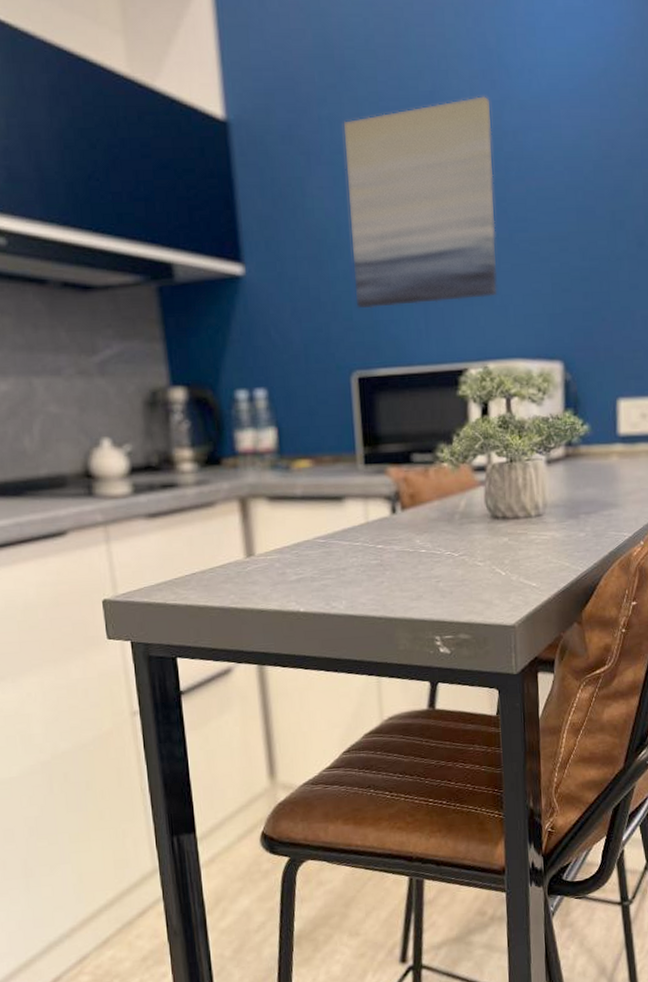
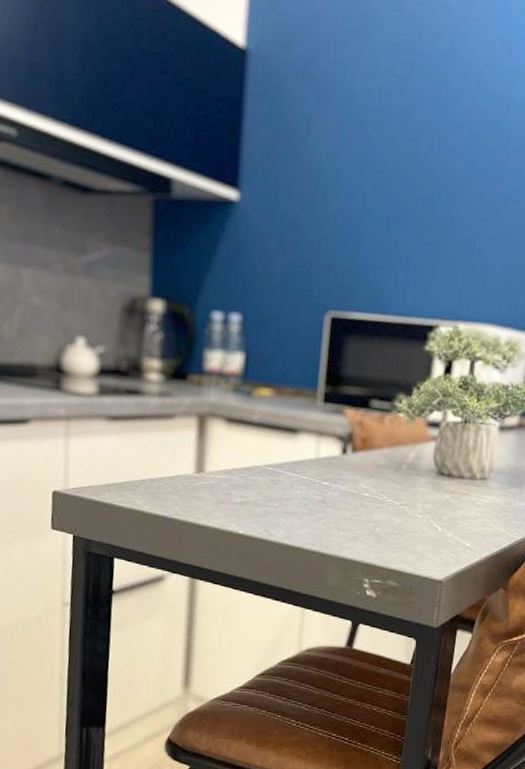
wall art: present [343,95,498,309] -> none [342,62,504,260]

